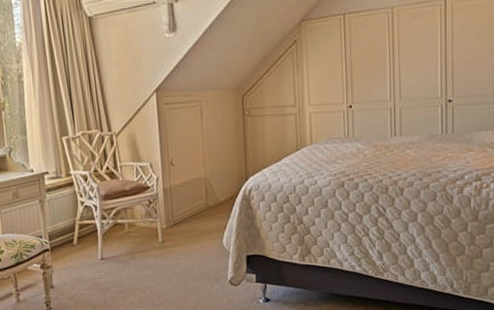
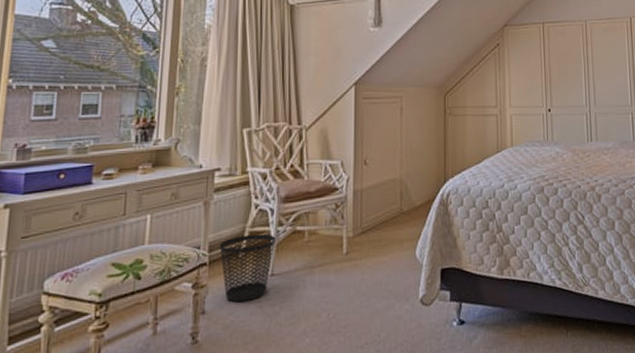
wastebasket: none [56,226,102,280] -> present [219,234,276,303]

